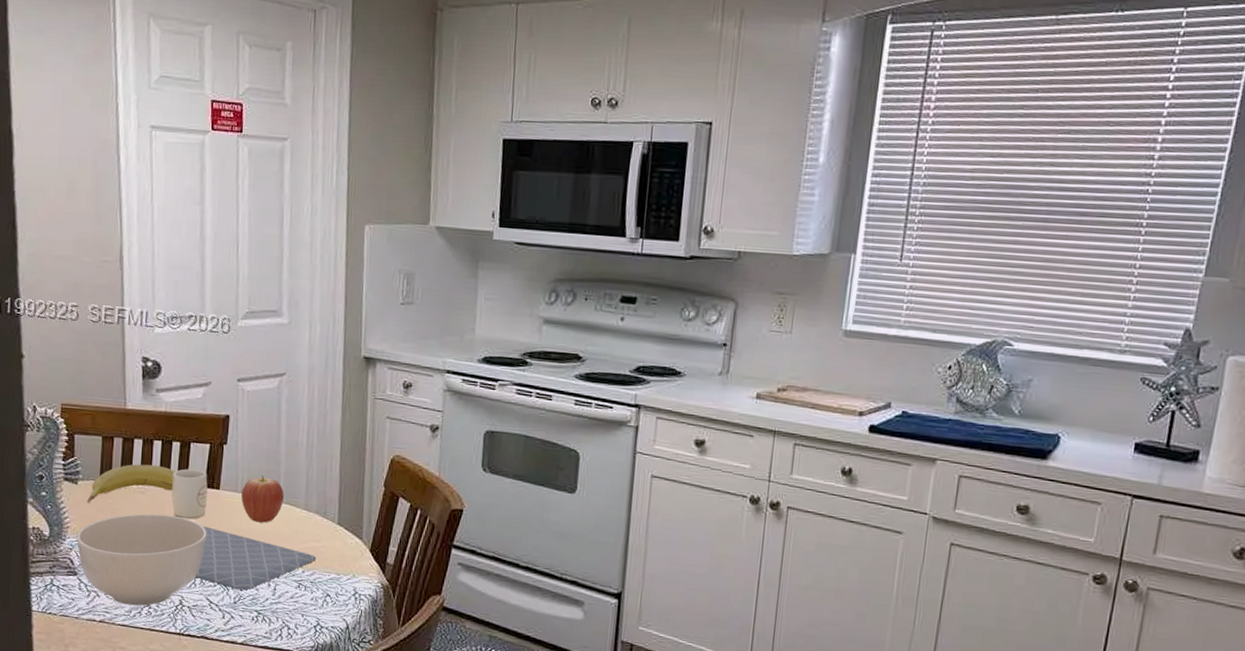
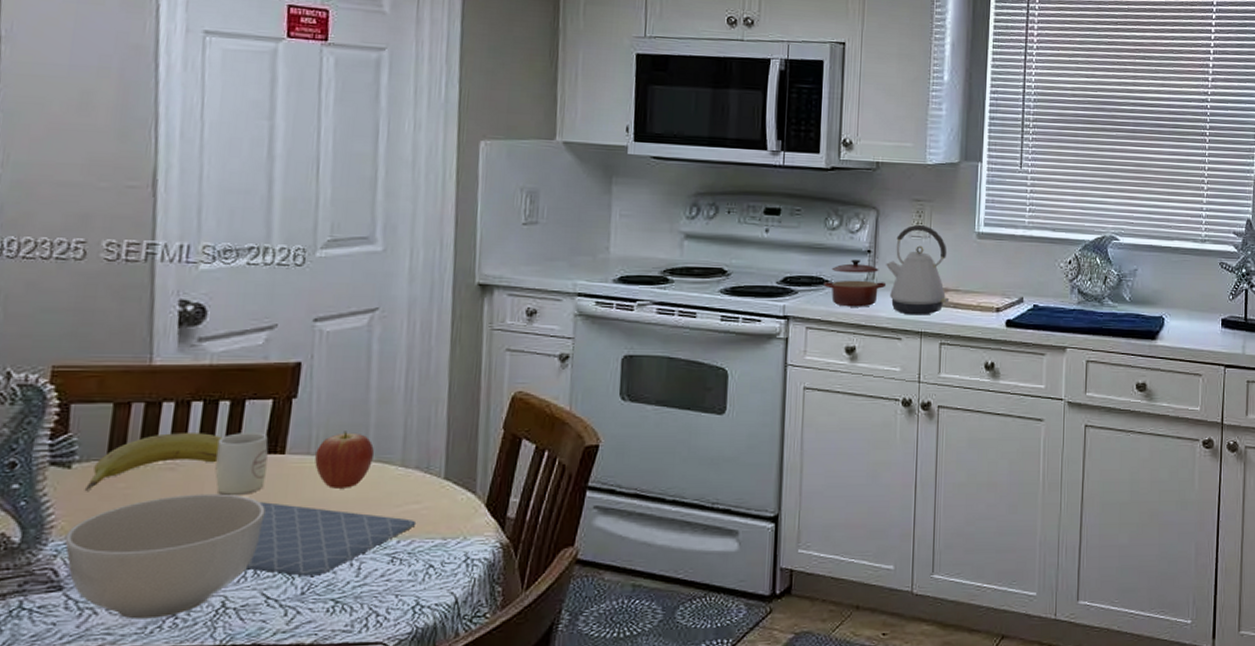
saucepan: none [676,352,741,402] -> present [824,259,887,307]
kettle: none [742,318,809,414] -> present [886,224,950,315]

